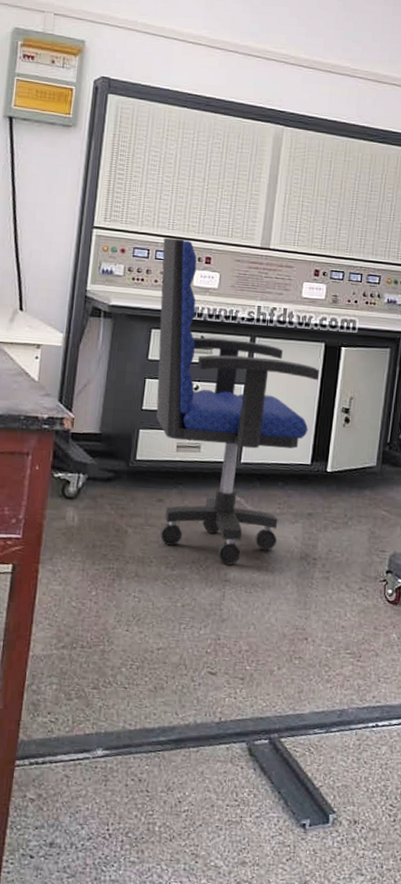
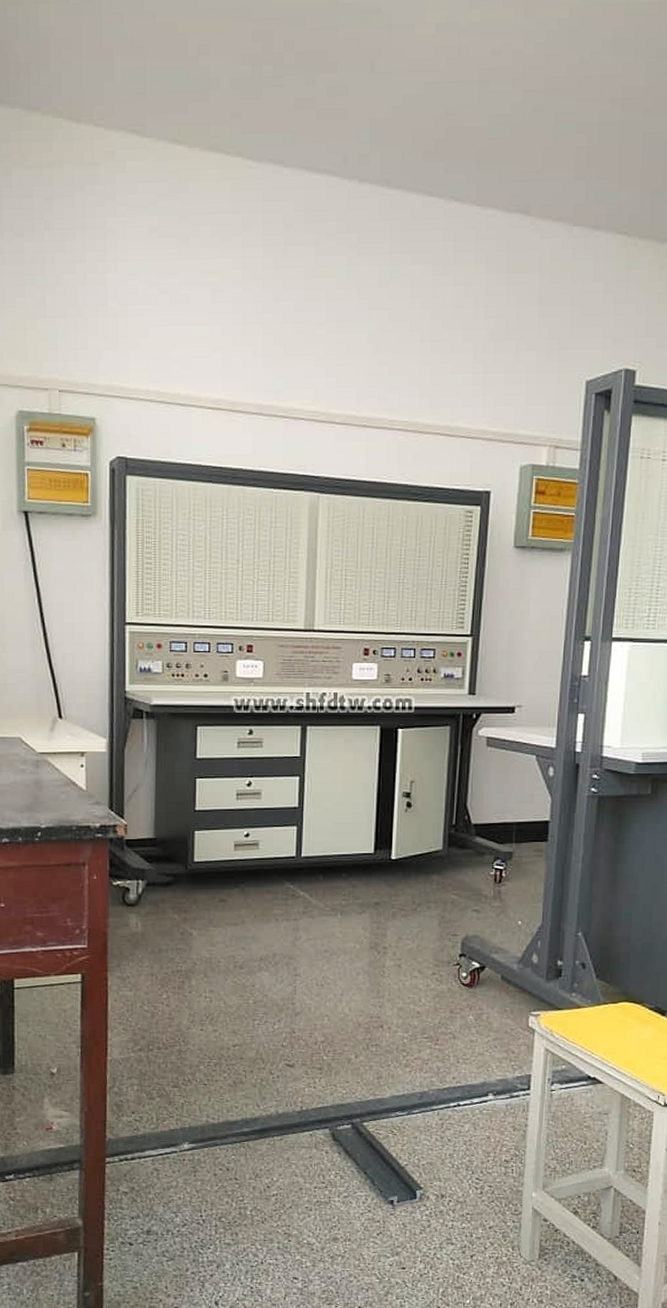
office chair: present [156,238,320,565] -> none [201,628,377,960]

